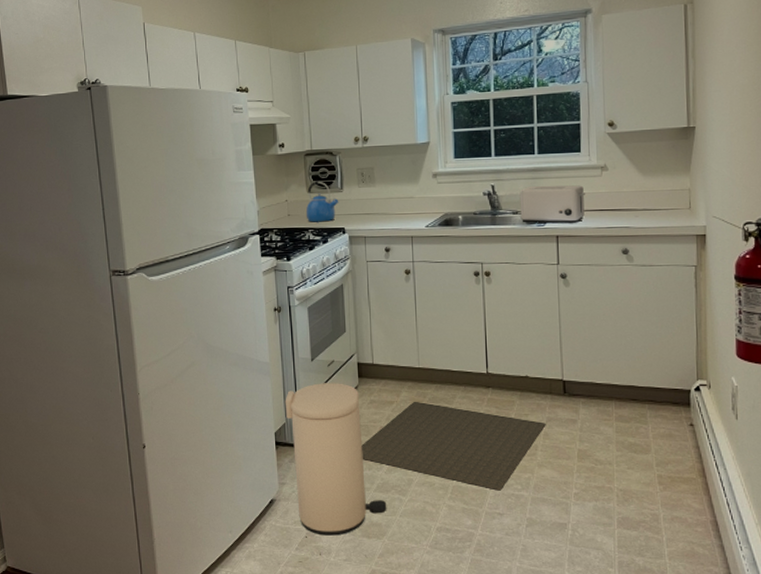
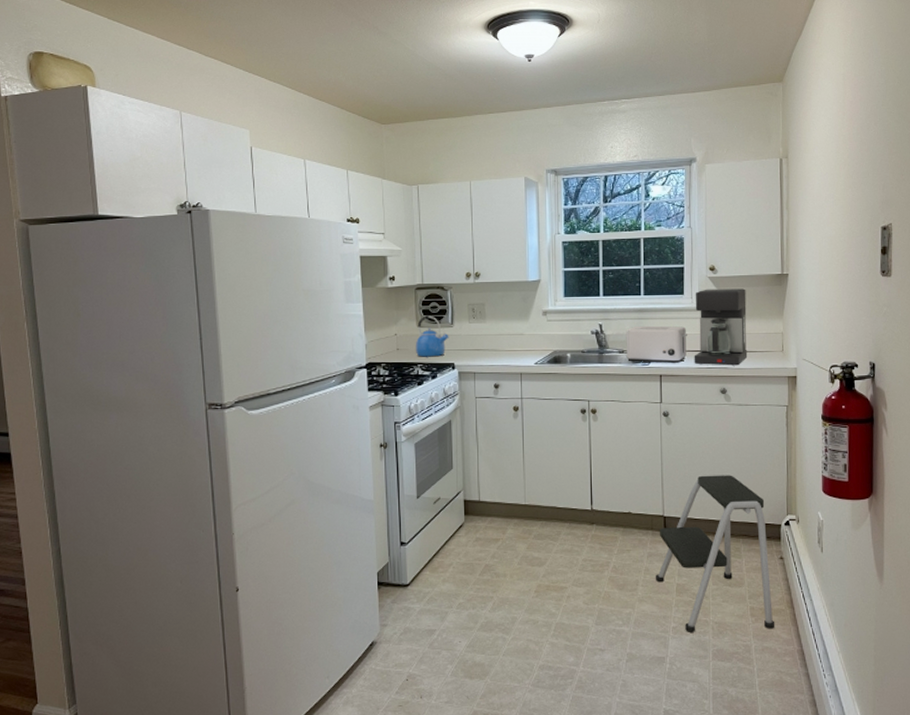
pedal bin: present [285,383,387,536] -> none [388,520,490,678]
doormat: present [361,401,546,491] -> none [466,538,647,627]
step stool: none [554,338,686,499] -> present [655,475,775,632]
coffee maker: none [592,144,651,225] -> present [694,288,748,366]

